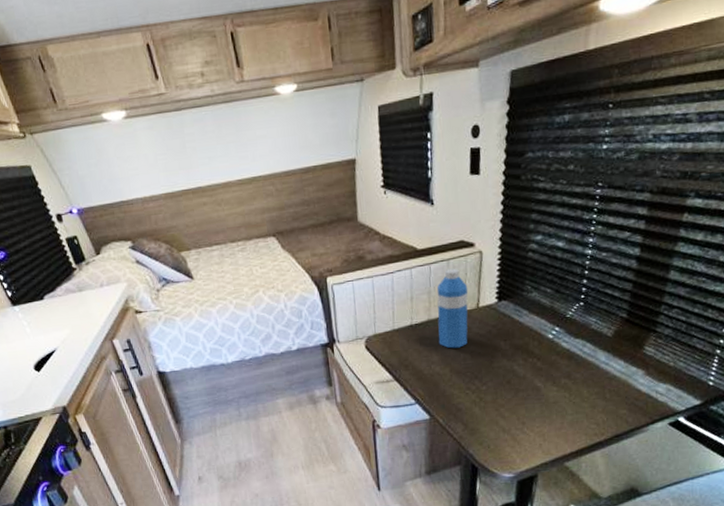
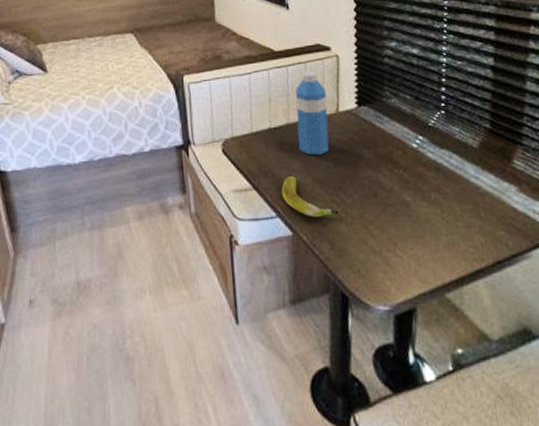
banana: none [420,368,474,403] -> present [281,176,340,217]

